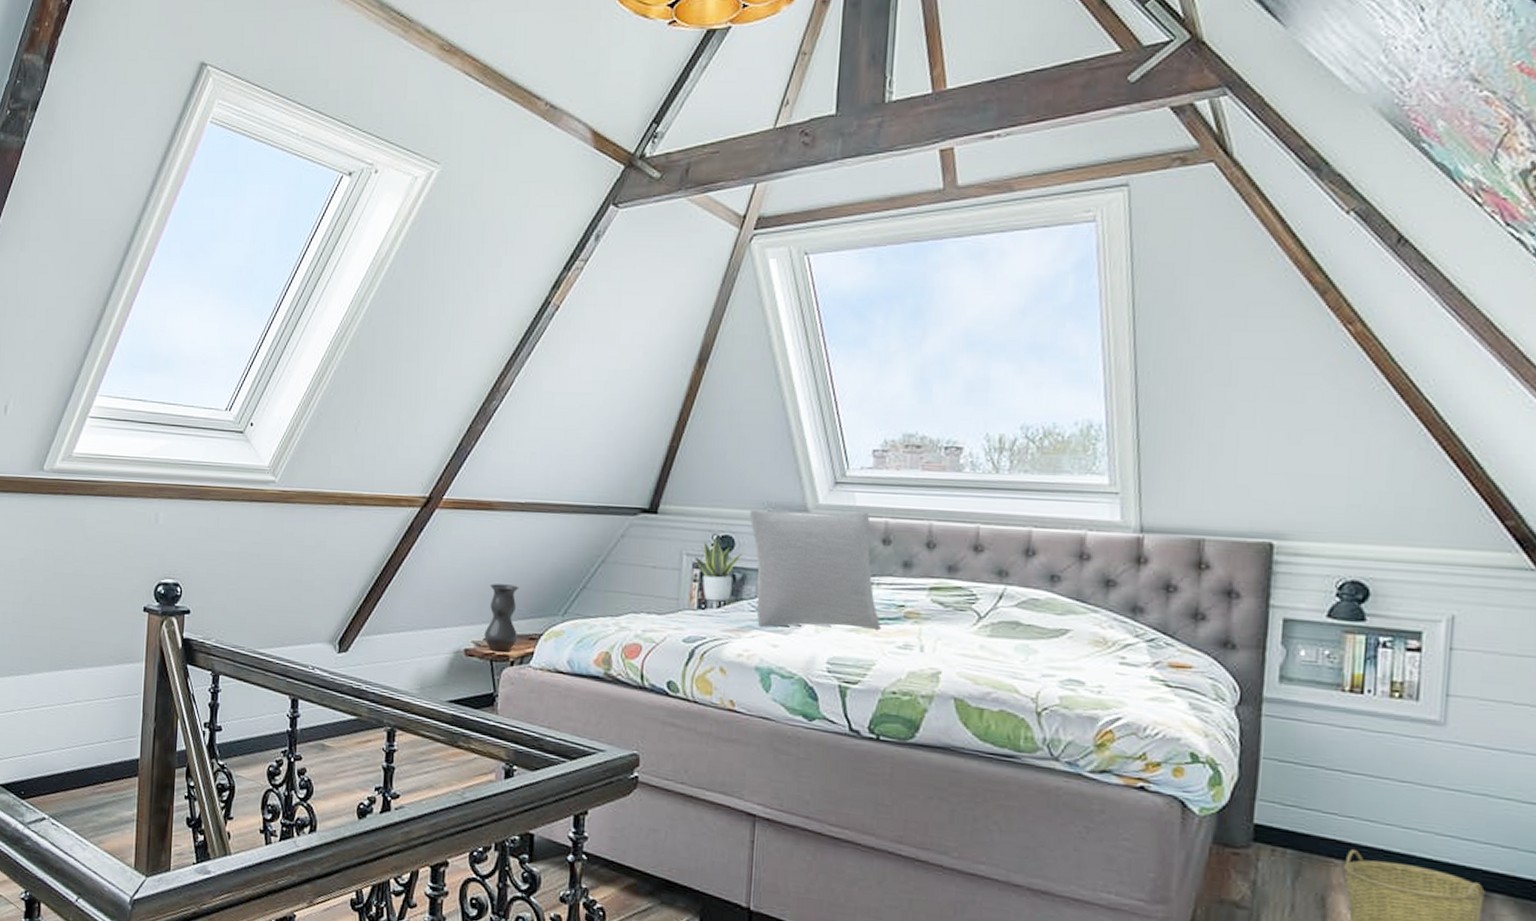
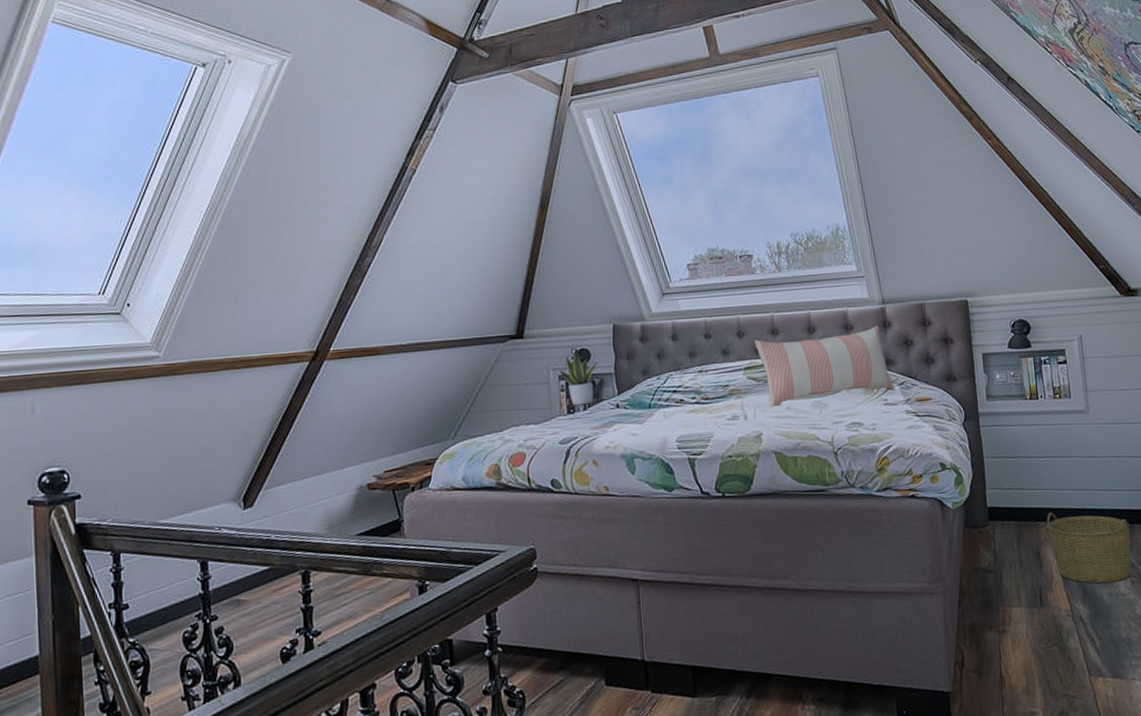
vase: present [484,583,520,653] -> none [384,418,416,482]
pillow: present [749,509,881,630] -> none [598,313,713,422]
pillow: none [948,555,1140,646] -> present [754,325,895,409]

